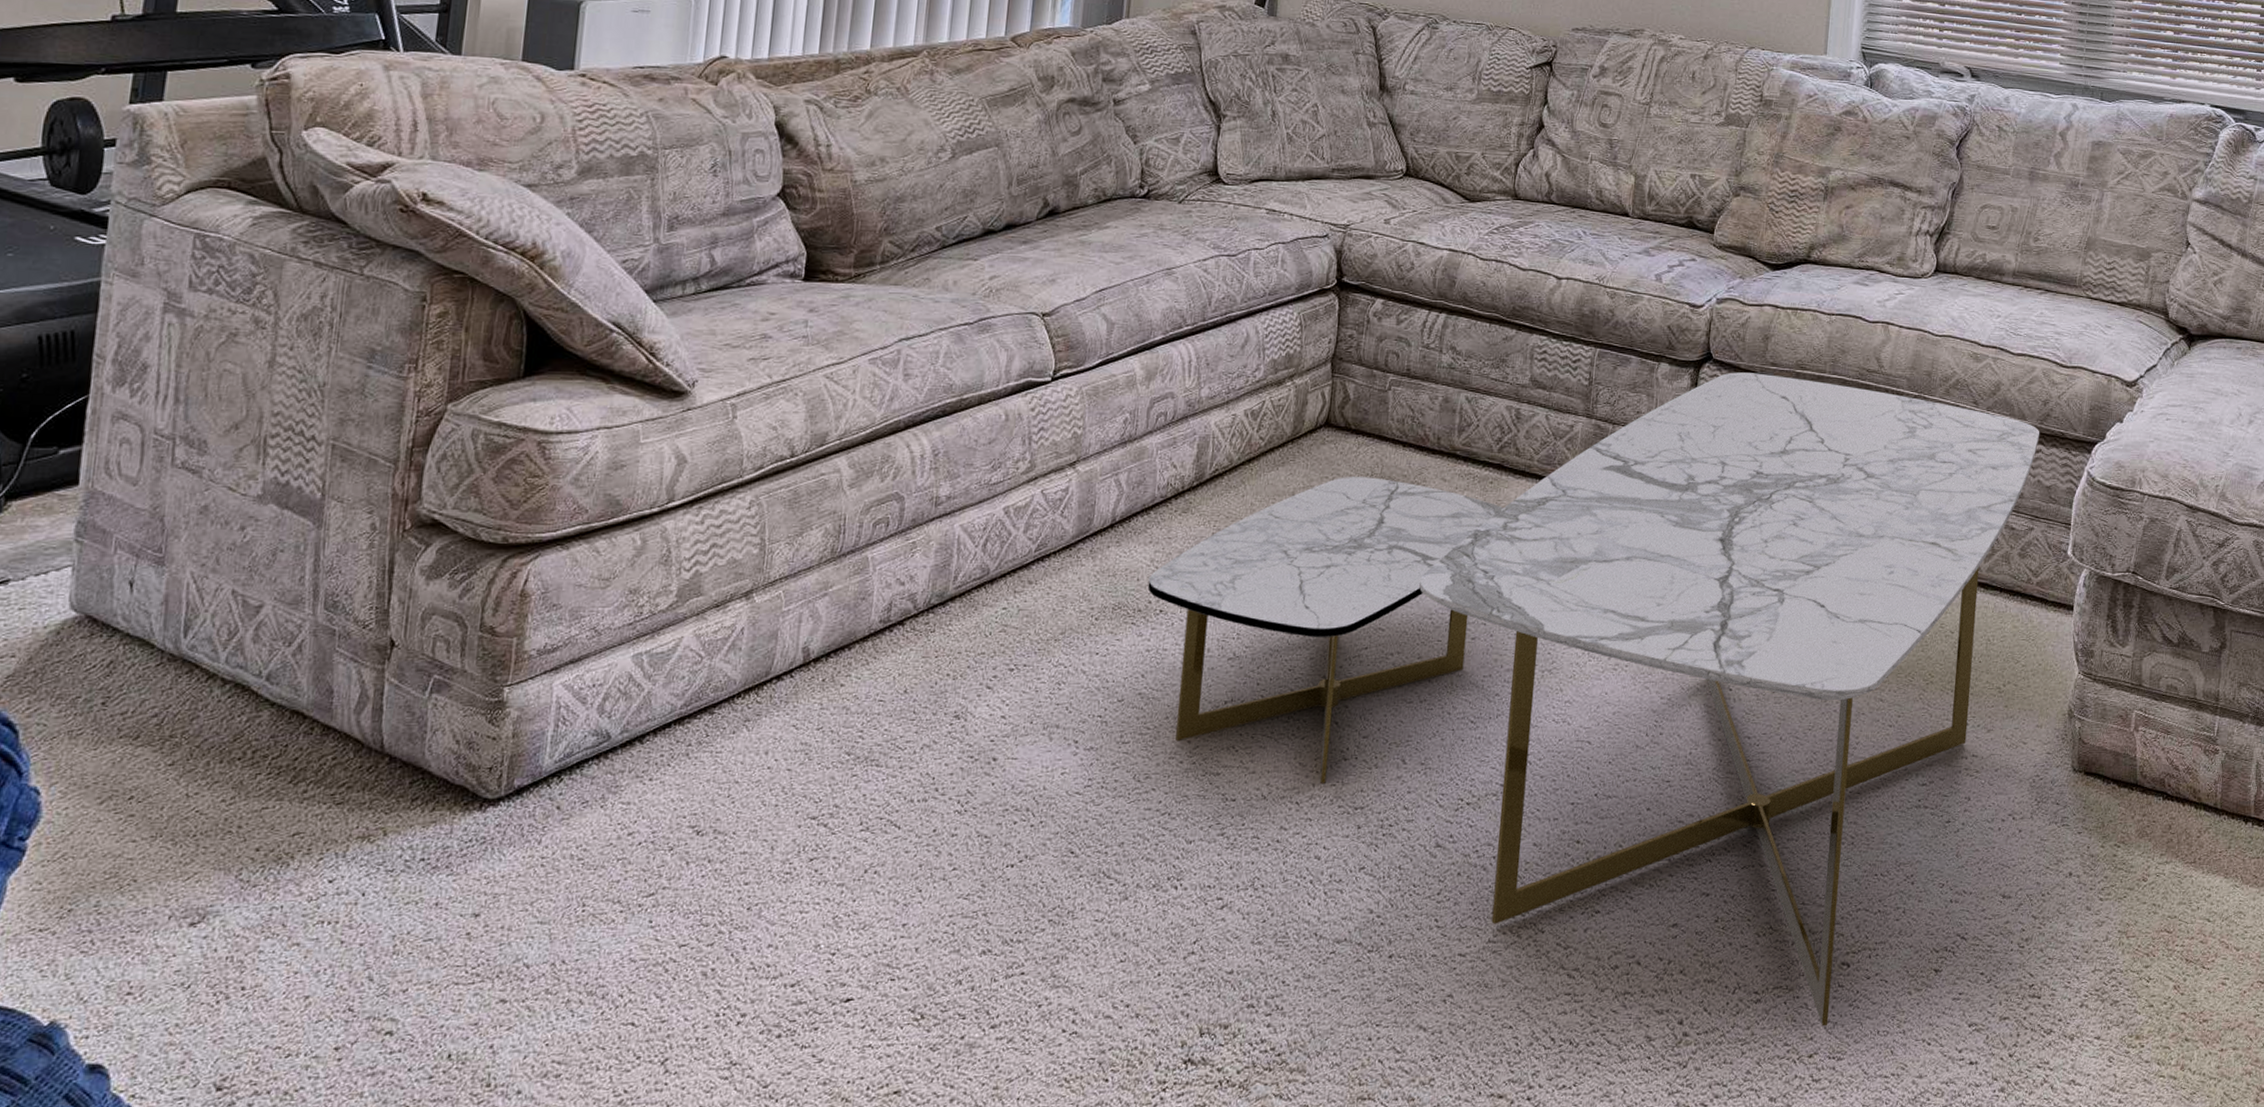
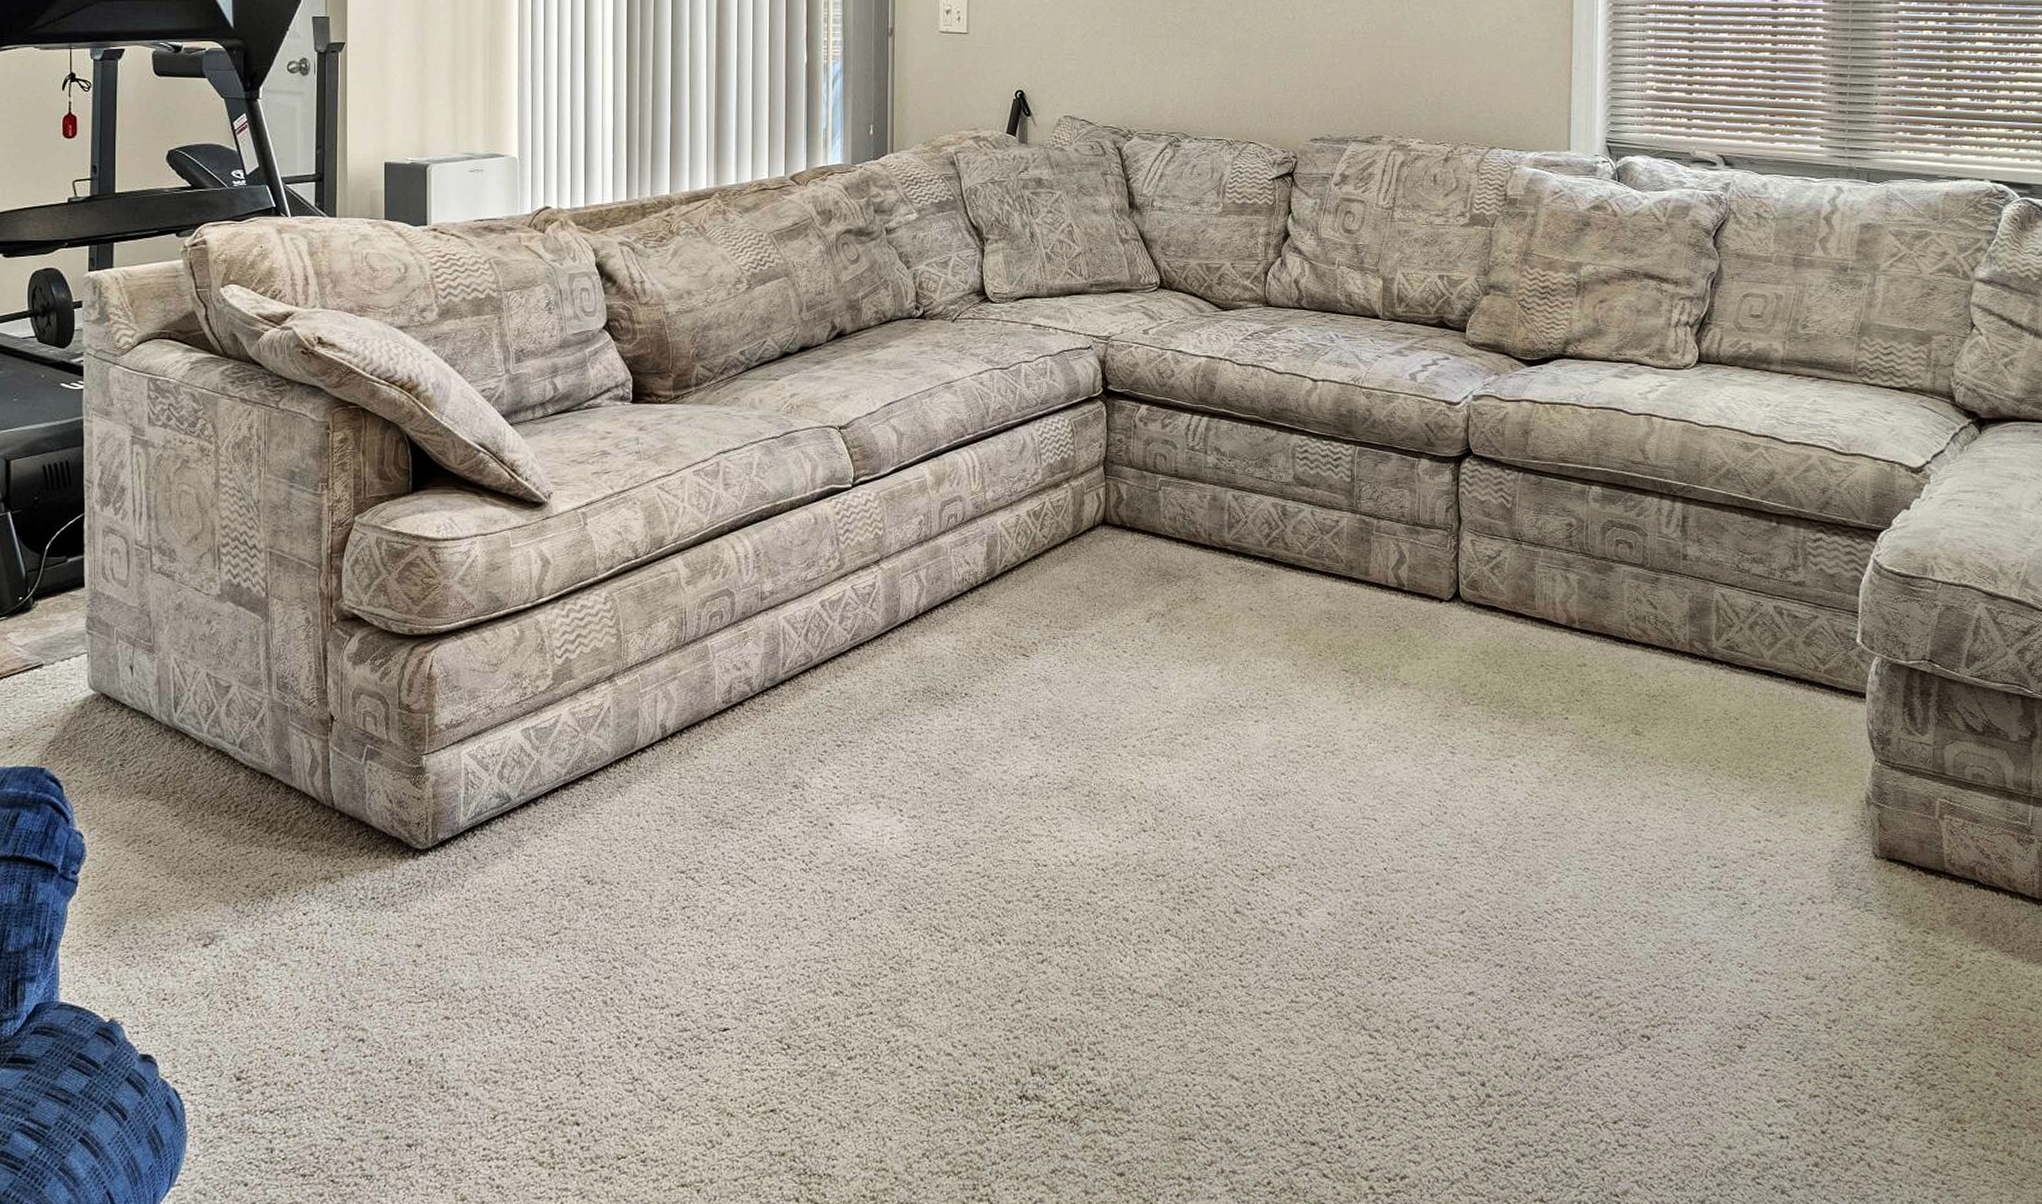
coffee table: present [1147,372,2040,1027] -> none [952,466,1820,1095]

